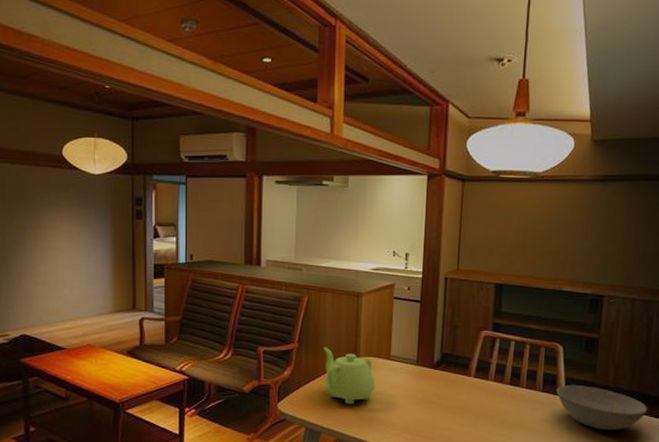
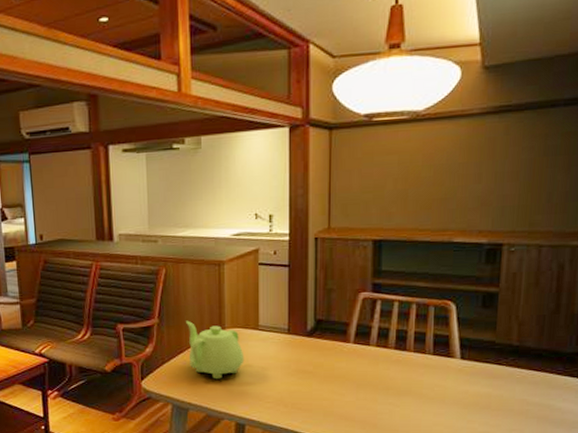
bowl: present [556,385,648,431] -> none [449,345,561,394]

